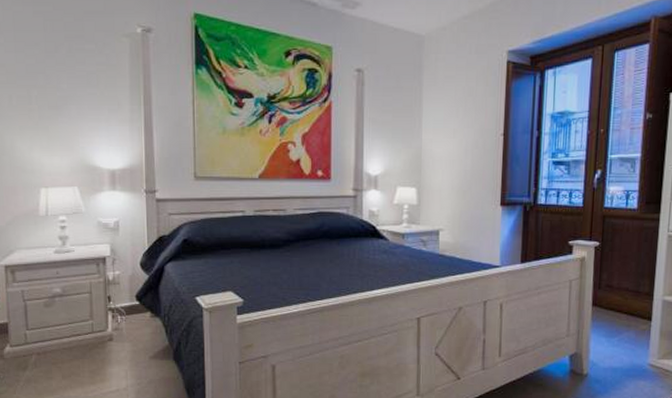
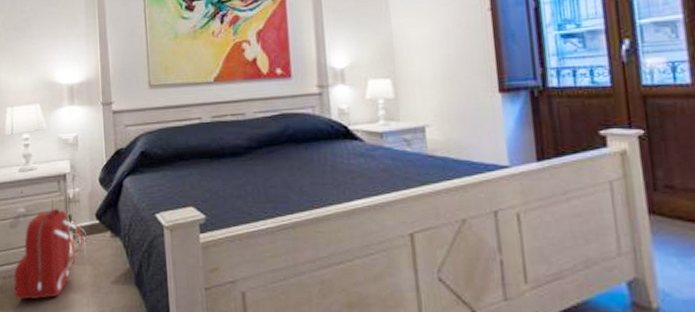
backpack: none [49,289,122,374] -> present [14,208,83,300]

